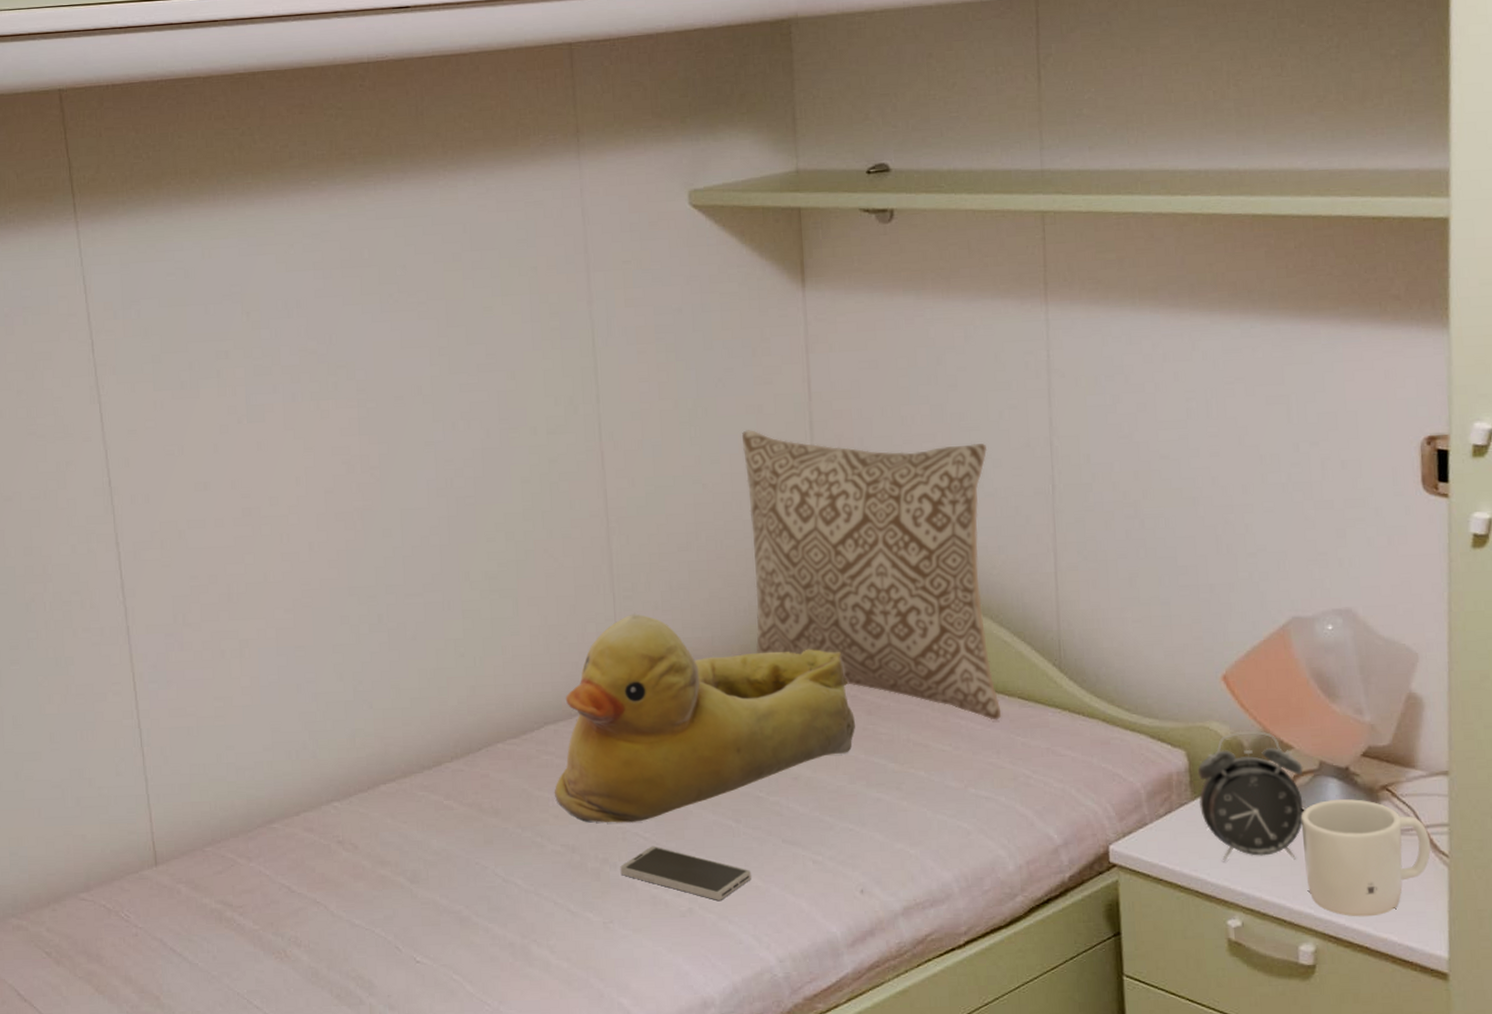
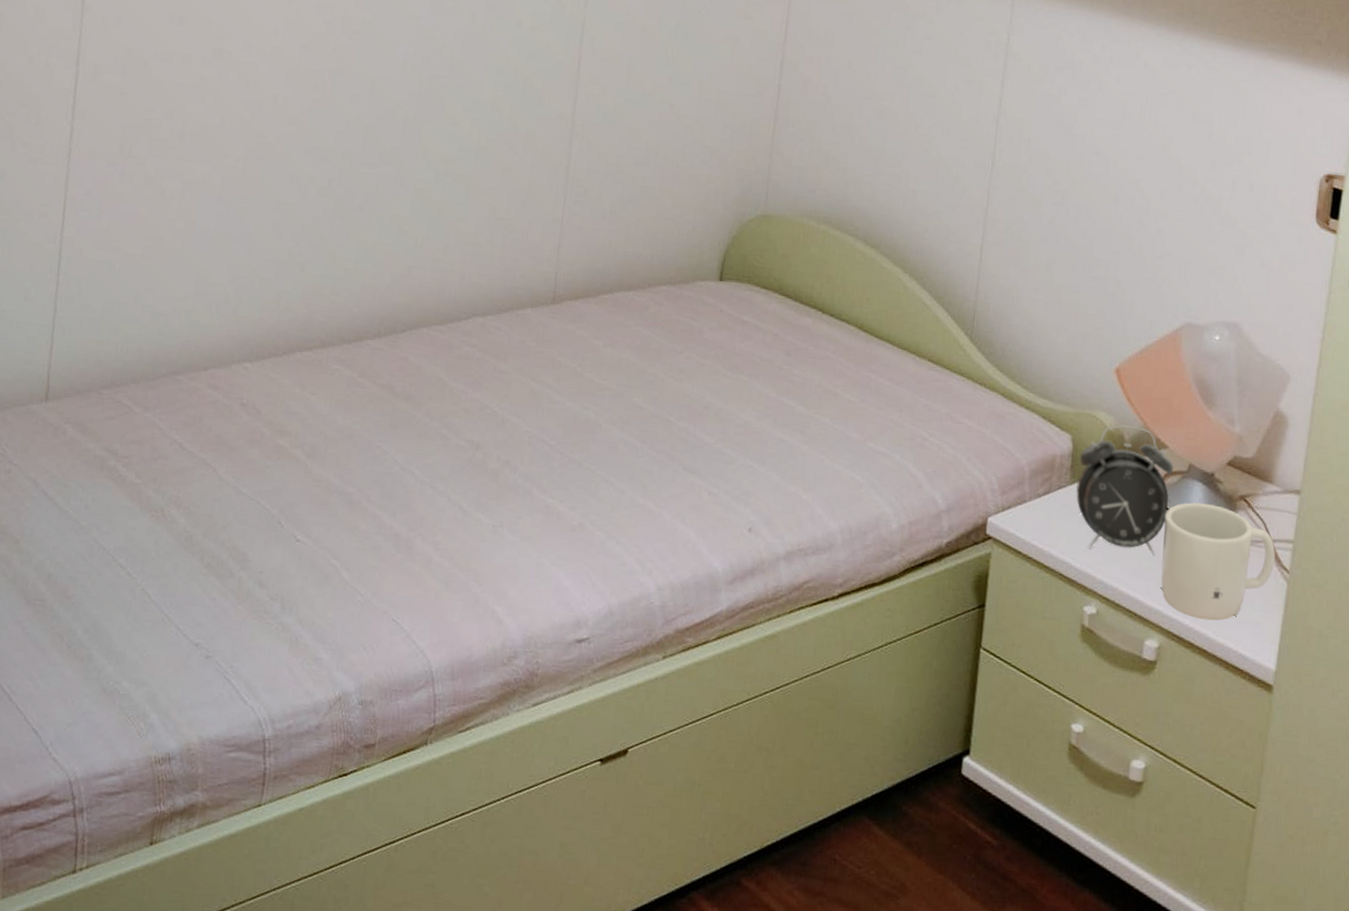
rubber duck: present [554,613,855,823] -> none [469,219,773,428]
smartphone: present [620,846,751,900] -> none [519,454,647,519]
pillow: present [741,430,1002,720] -> none [692,59,939,379]

